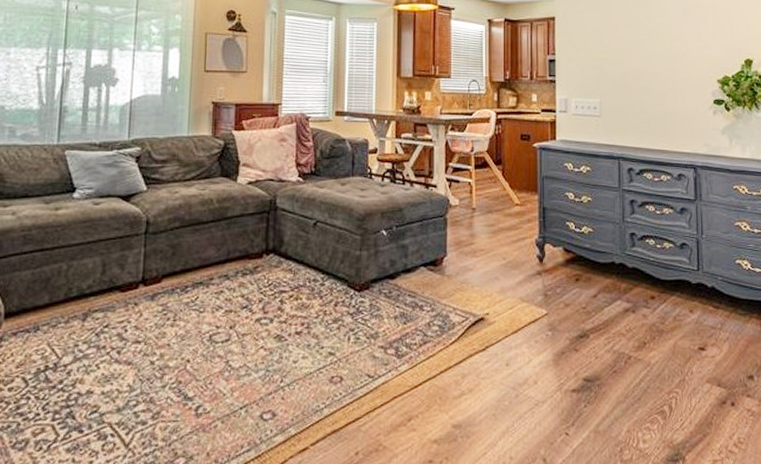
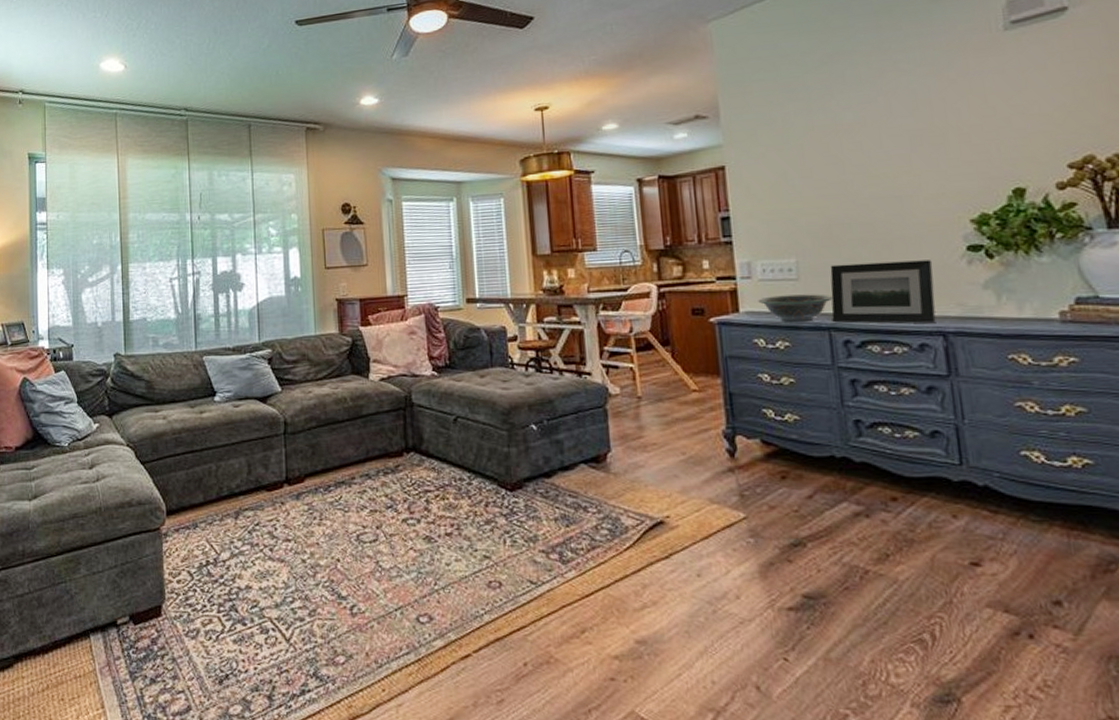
decorative bowl: none [570,128,623,152] -> present [758,294,833,323]
picture frame: none [621,106,691,159] -> present [830,260,936,324]

